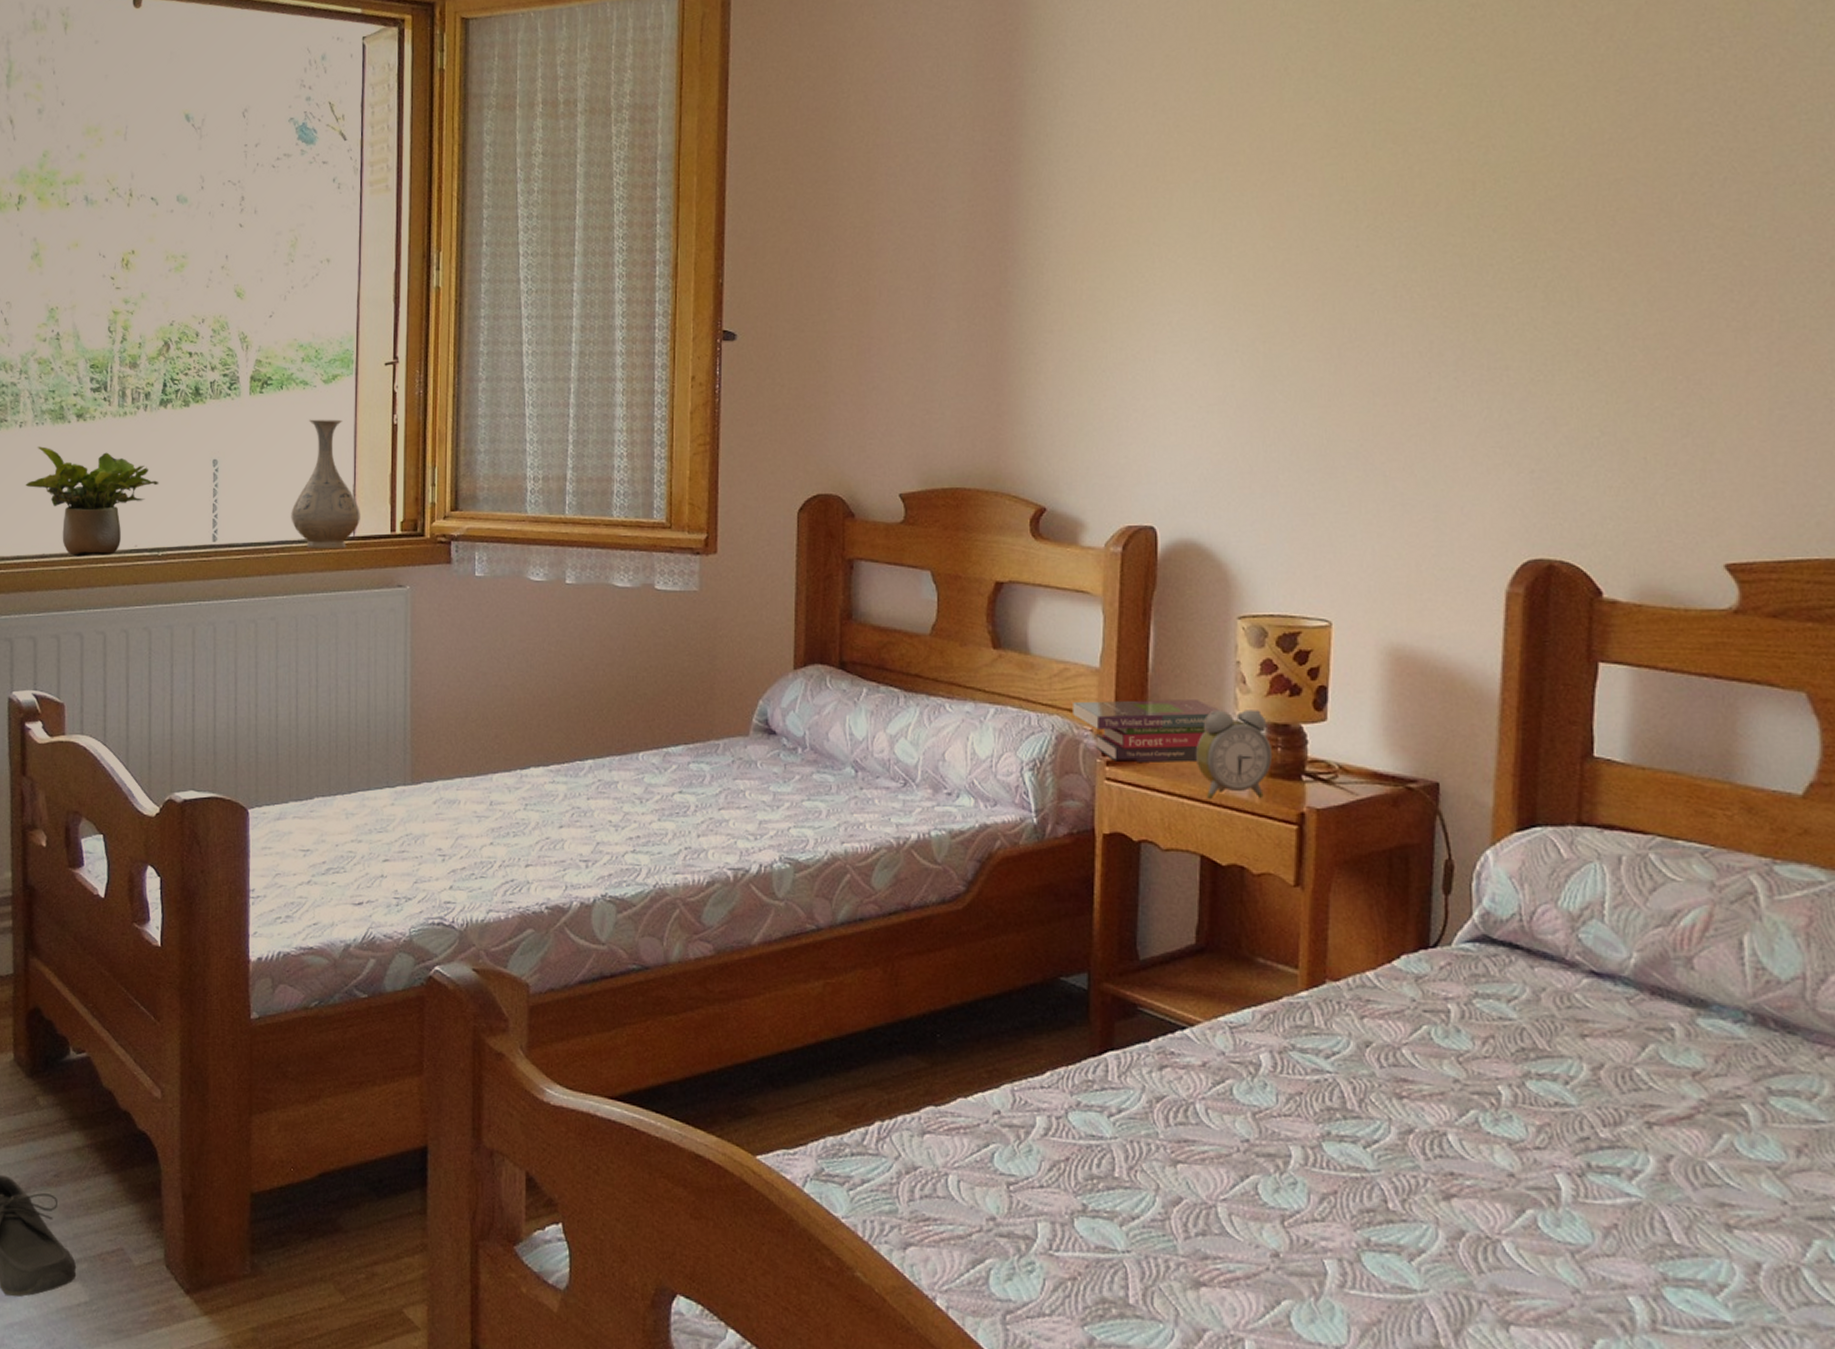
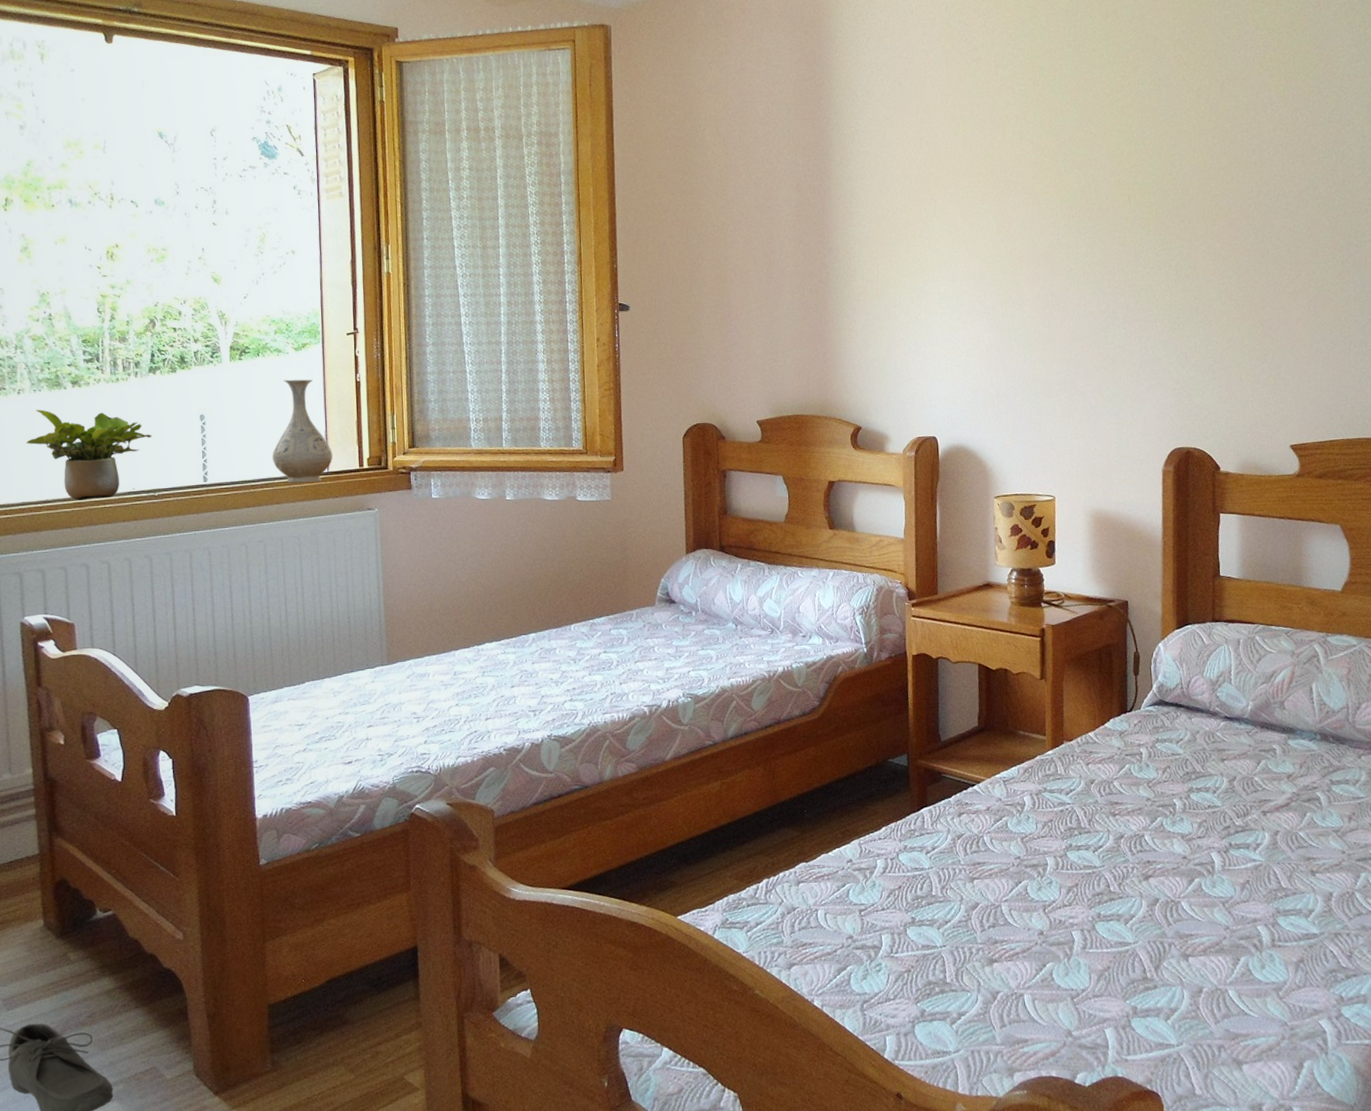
books: present [1073,700,1221,763] -> none [887,556,987,605]
alarm clock: present [1196,710,1273,800] -> none [971,560,1022,625]

